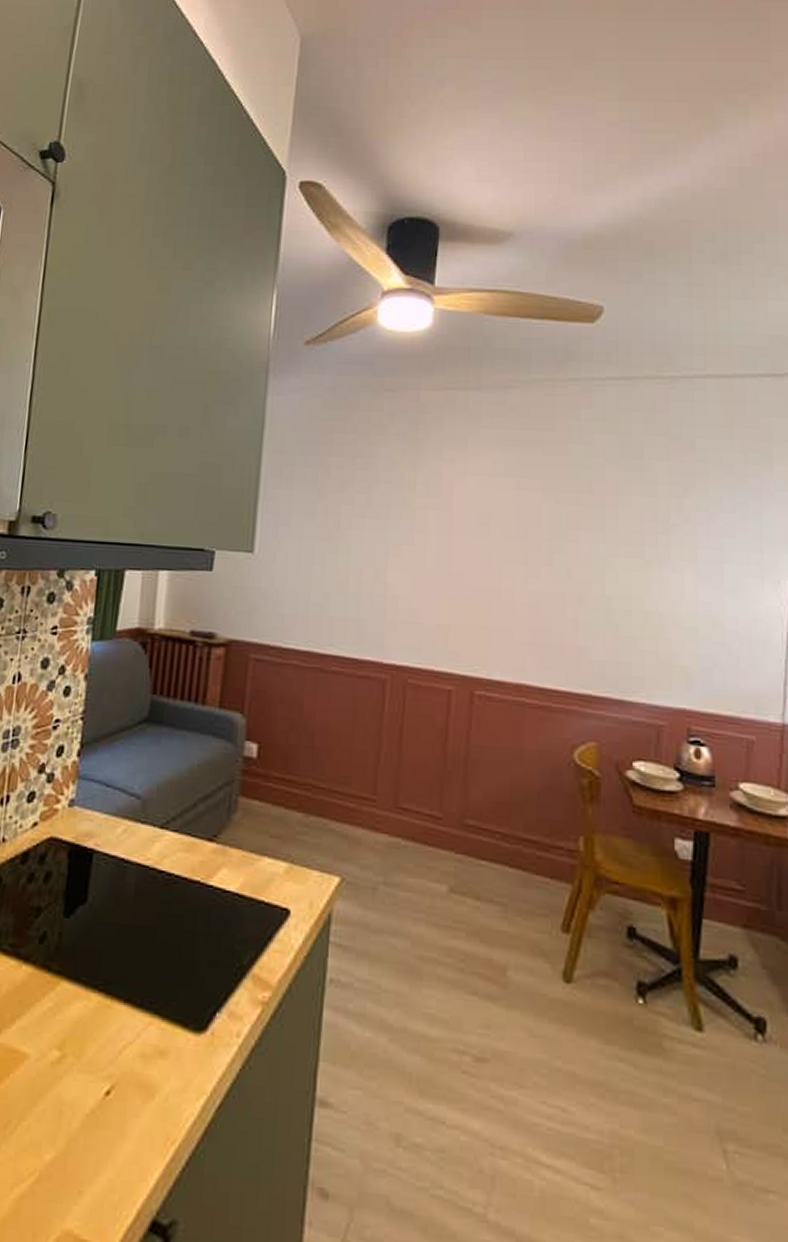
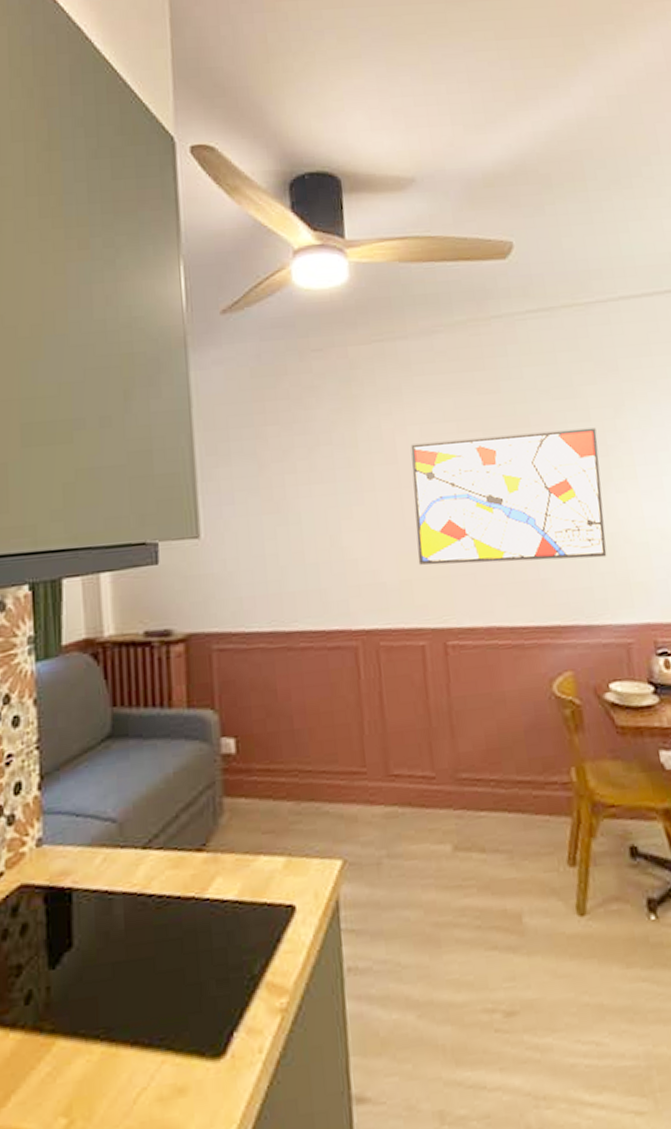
wall art: none [458,494,661,635] -> present [410,427,607,565]

